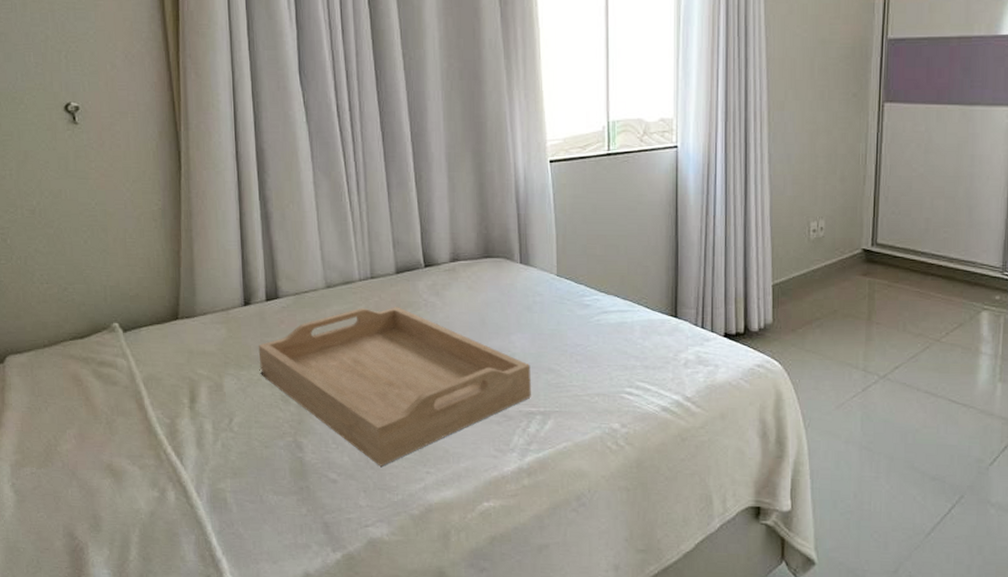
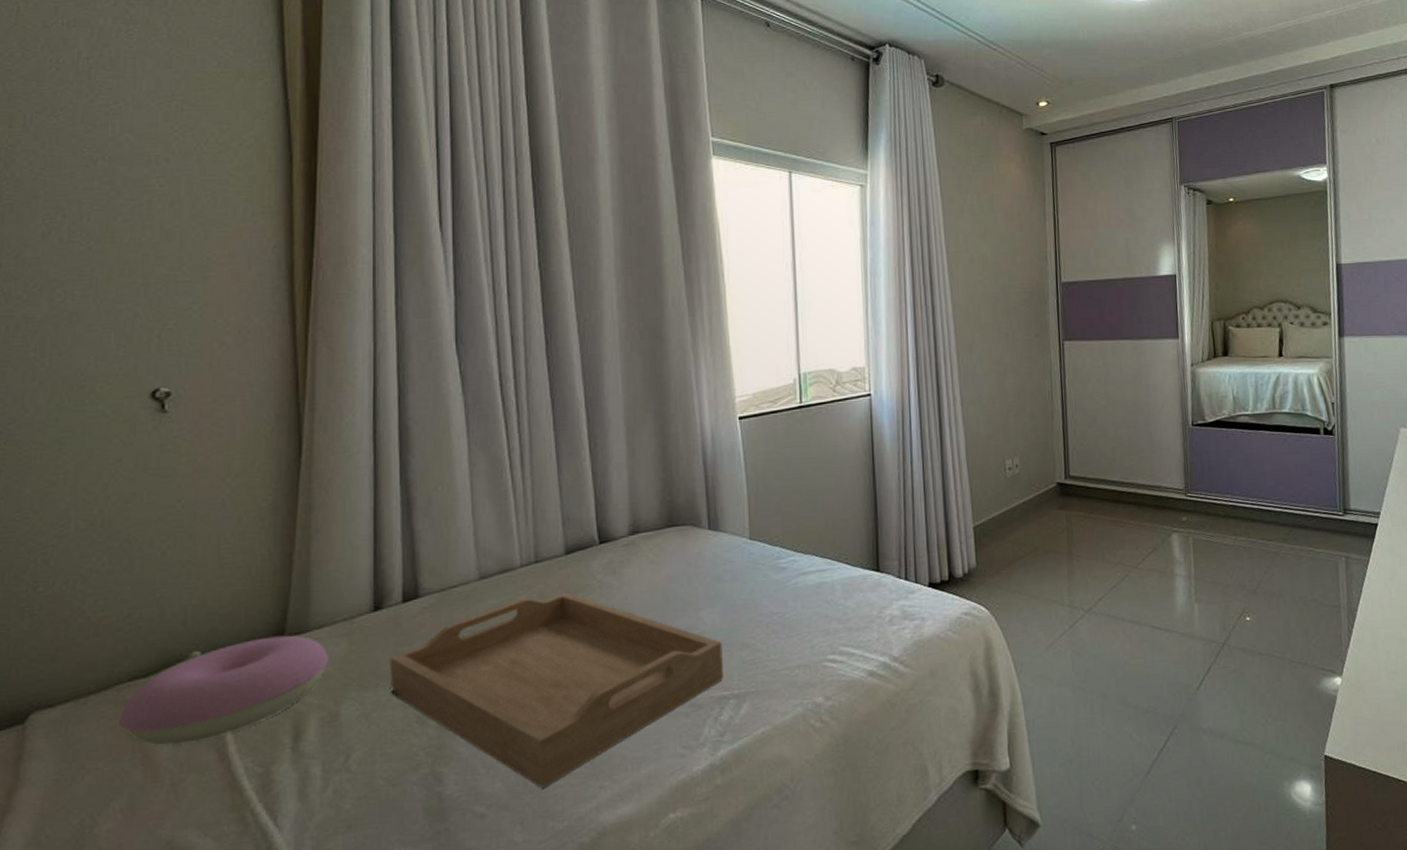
cushion: none [67,317,213,393] -> present [119,635,330,746]

